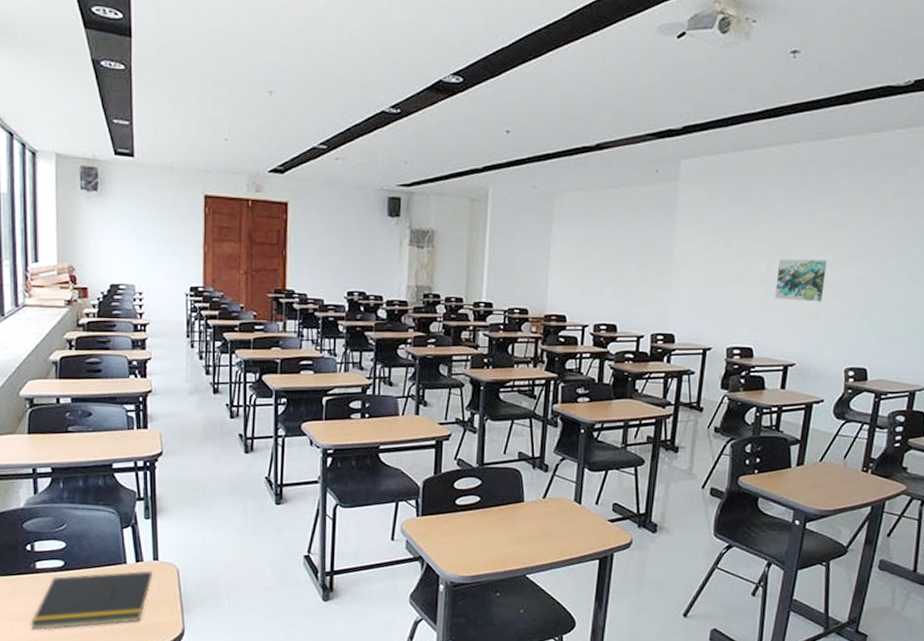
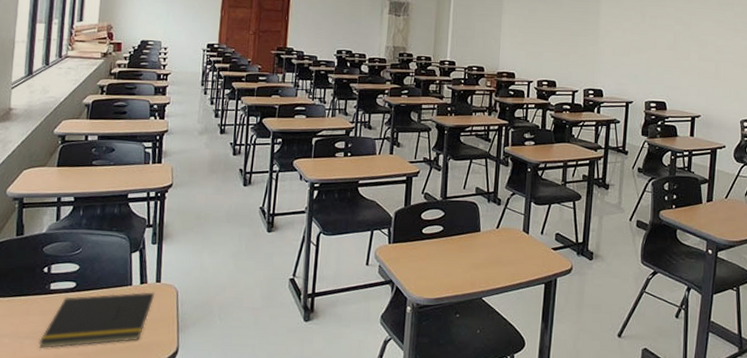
wall art: present [774,258,827,302] -> none [681,30,721,66]

